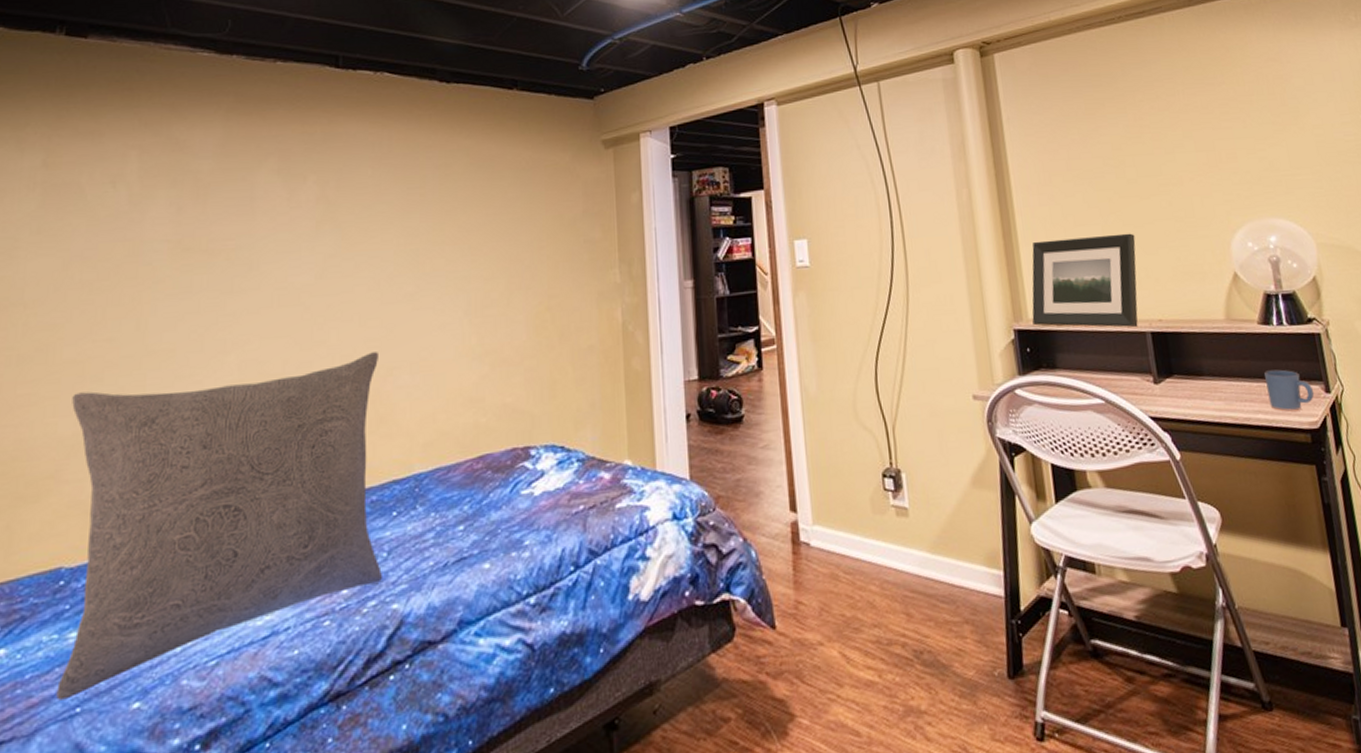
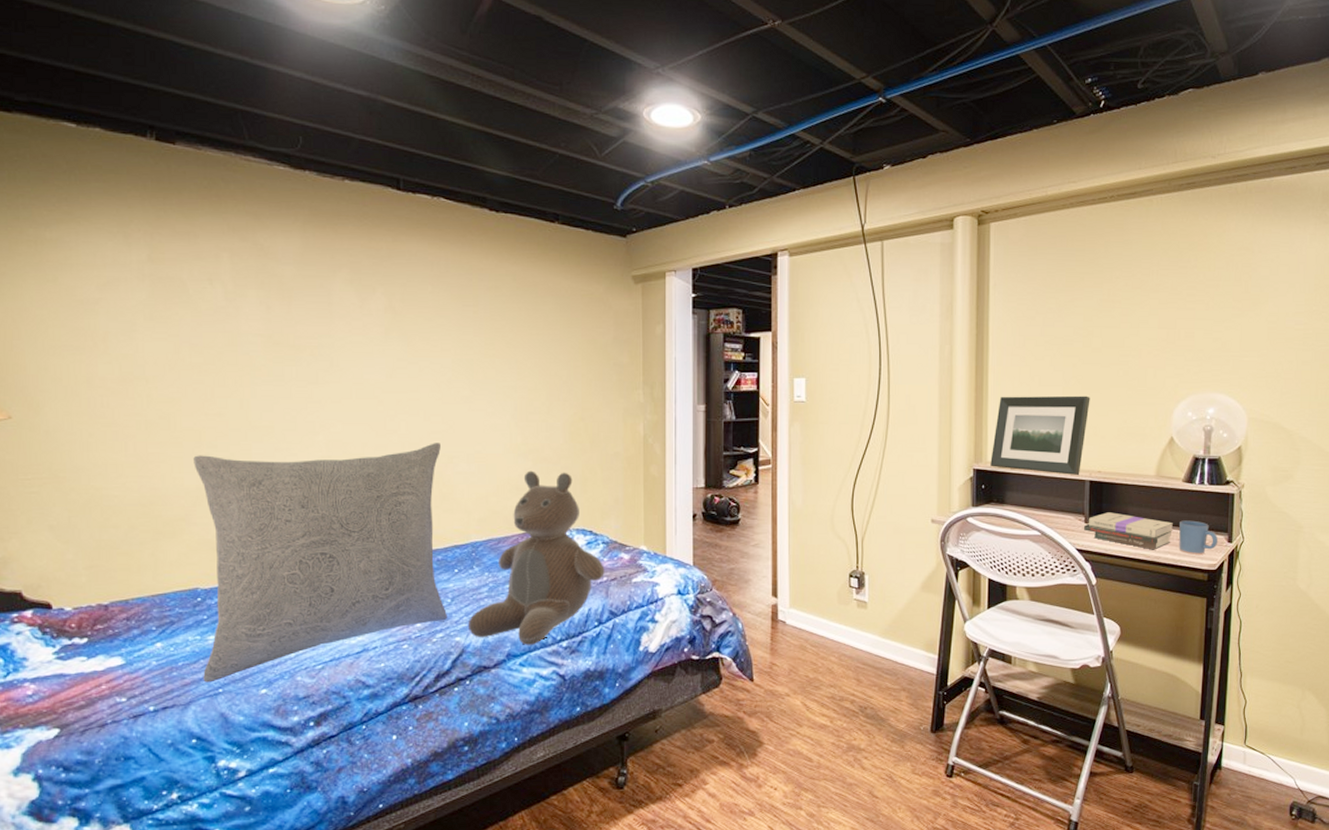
stuffed animal: none [408,375,581,608] -> present [467,470,605,646]
books: none [1153,368,1260,411] -> present [1083,512,1174,550]

